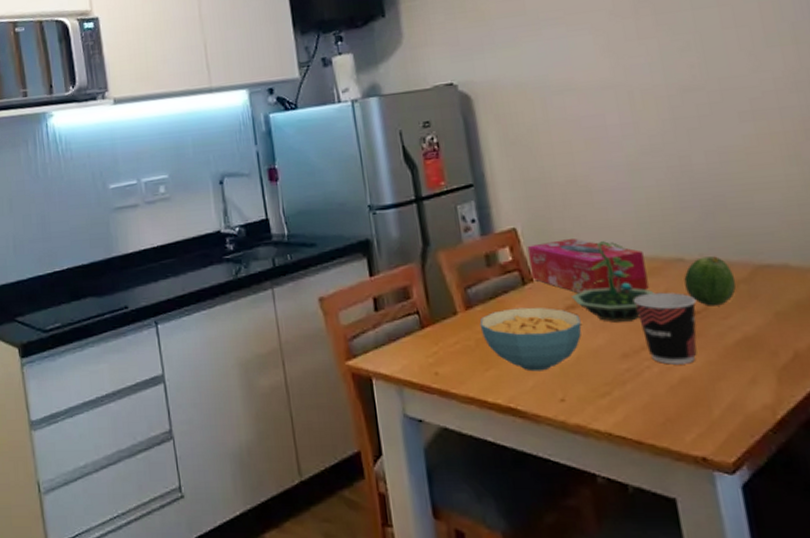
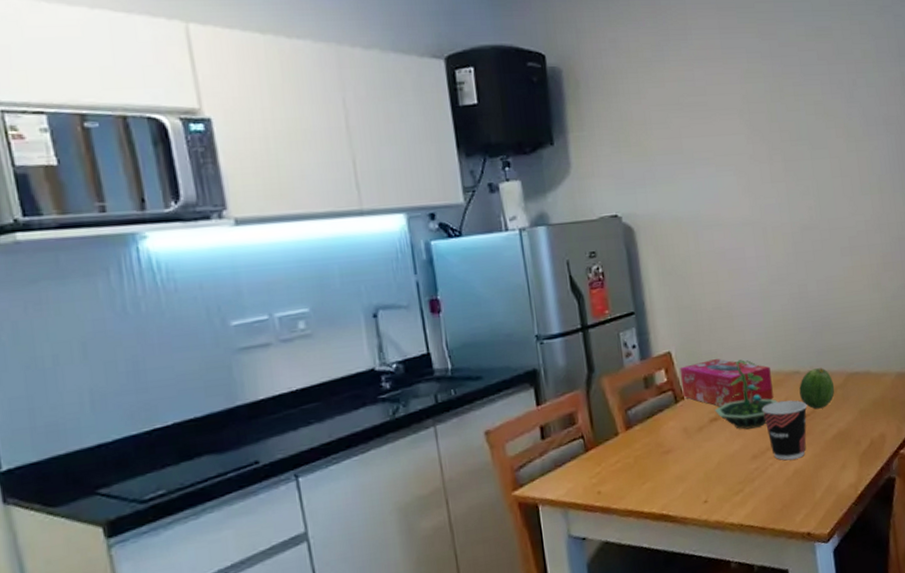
cereal bowl: present [479,307,582,372] -> none [638,422,722,480]

